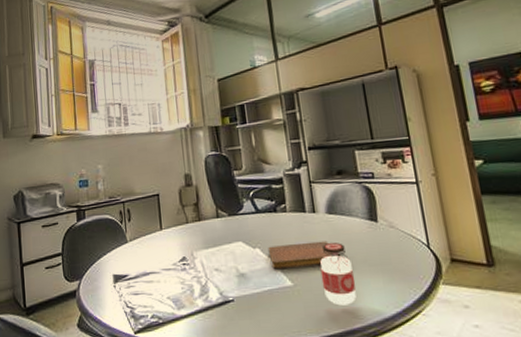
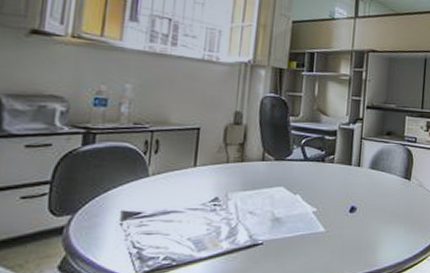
notebook: present [268,241,333,270] -> none [308,193,367,216]
jar: present [320,242,357,306] -> none [352,194,382,251]

